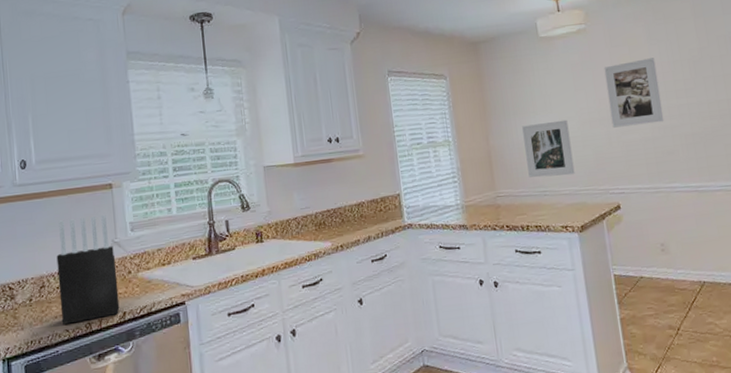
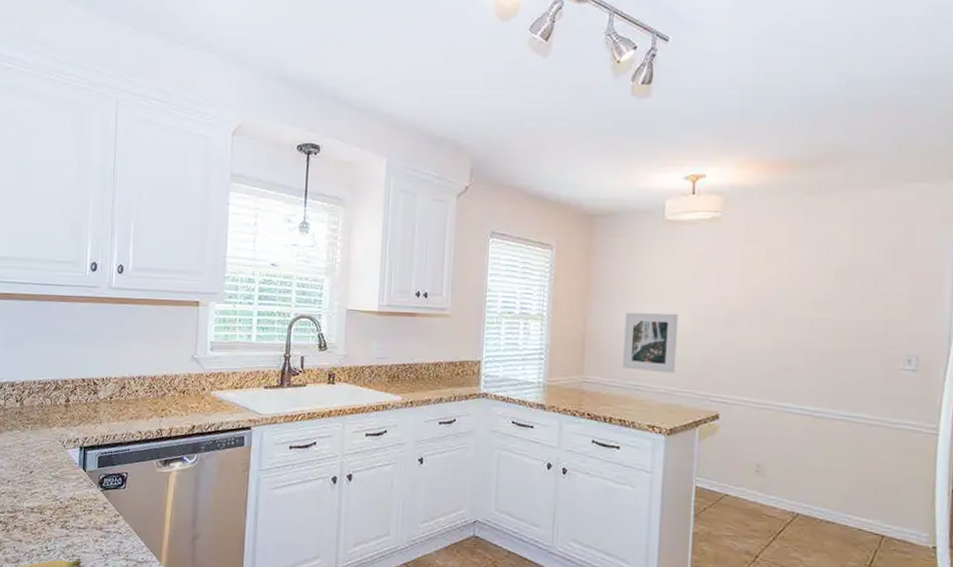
knife block: present [56,214,120,325] -> none [136,328,193,427]
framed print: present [604,58,664,128] -> none [729,261,795,334]

